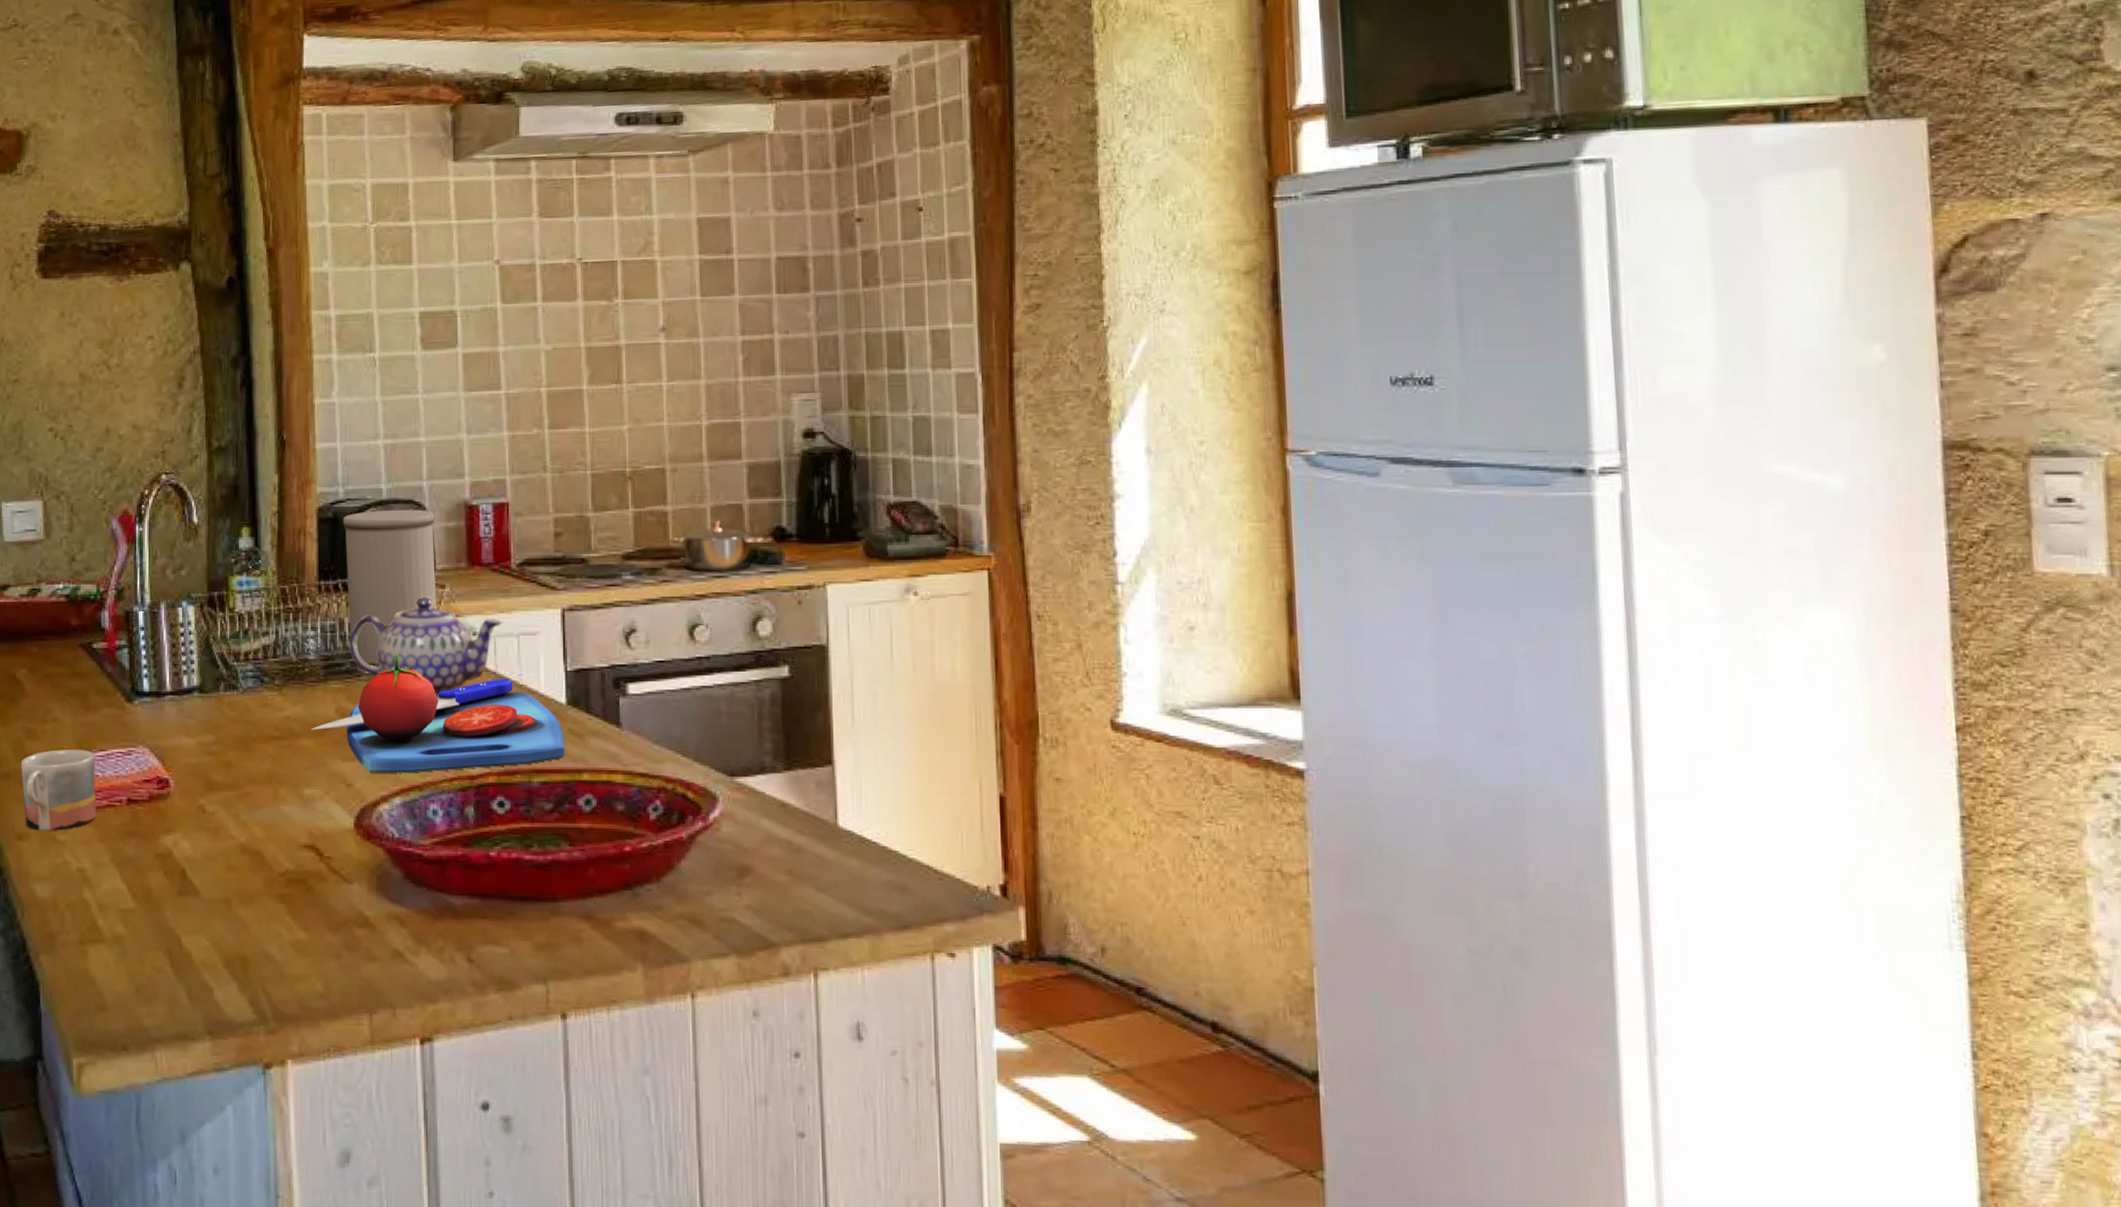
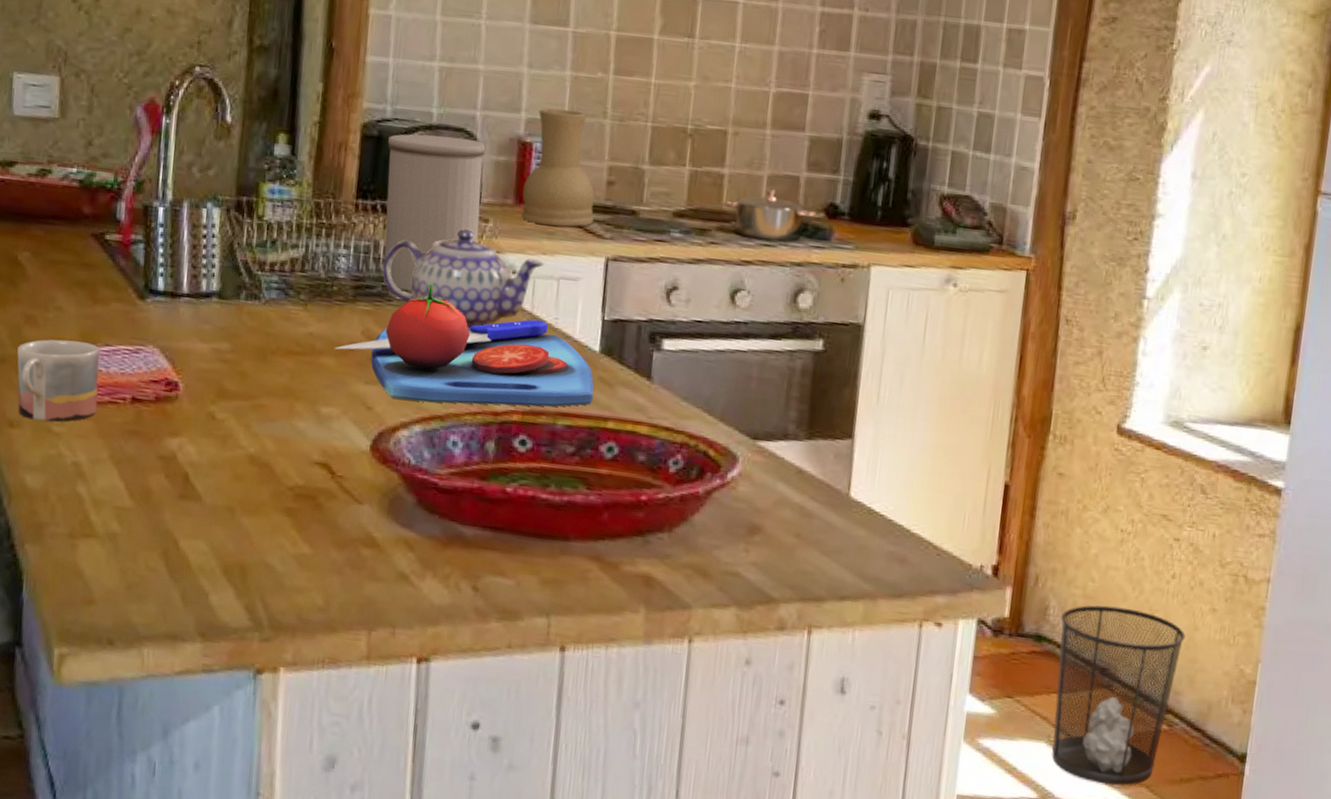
vase: none [474,468,545,584] -> present [521,108,595,228]
waste bin: none [1083,917,1225,1119] -> present [1052,605,1185,785]

